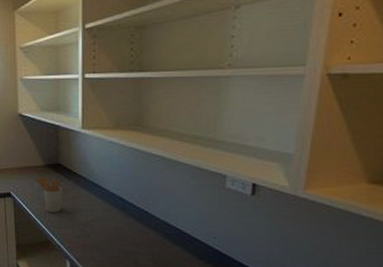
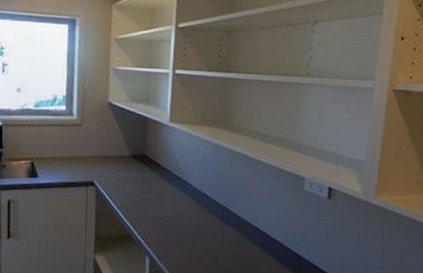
utensil holder: present [35,176,63,212] -> none [120,167,147,205]

